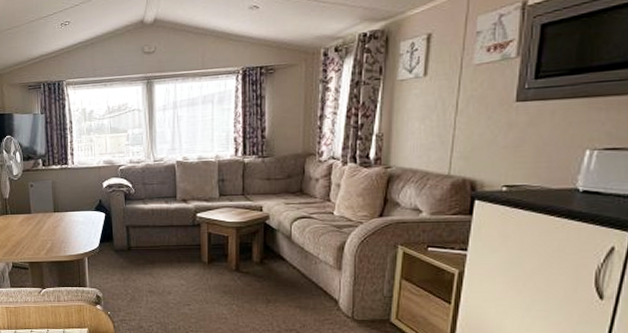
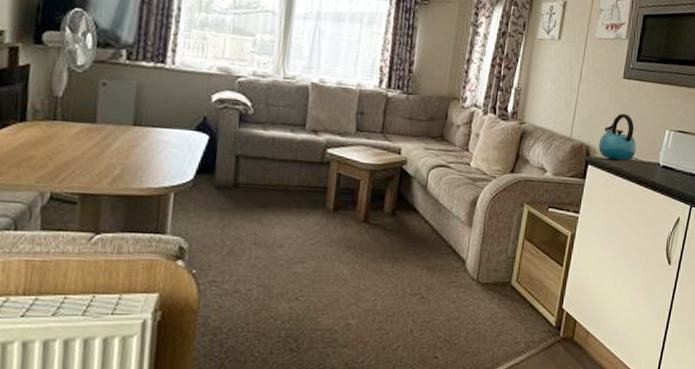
kettle: none [487,140,543,192] -> present [598,114,637,162]

